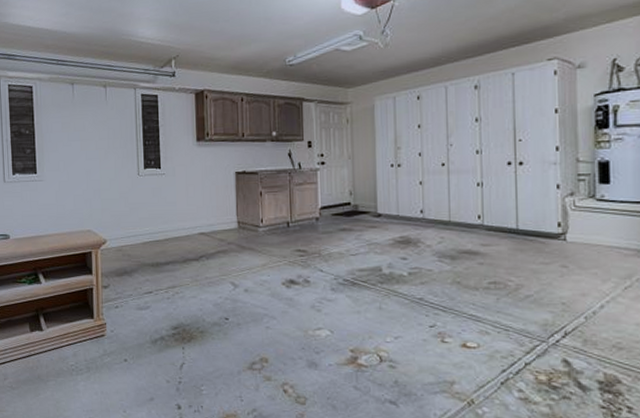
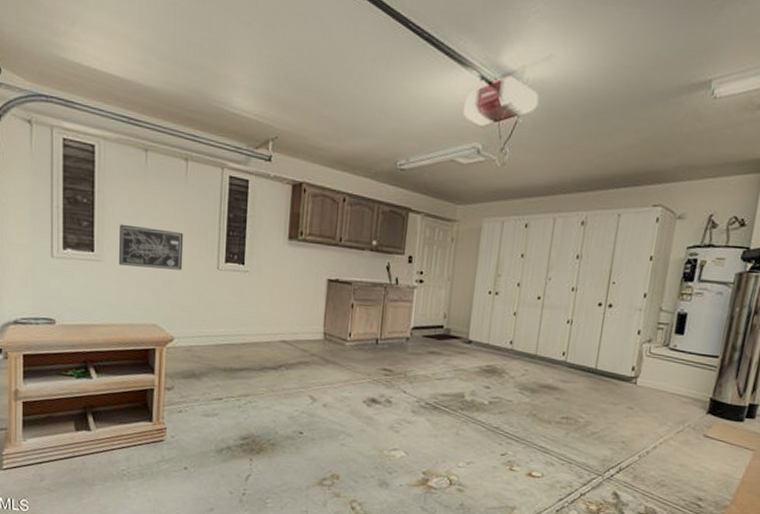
wall art: none [56,147,109,182] -> present [118,224,184,270]

